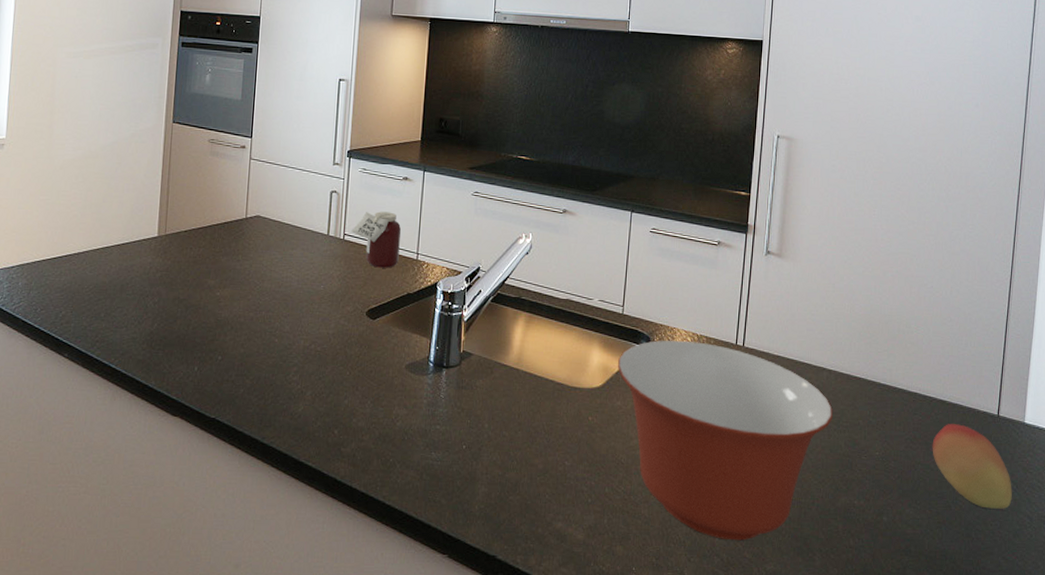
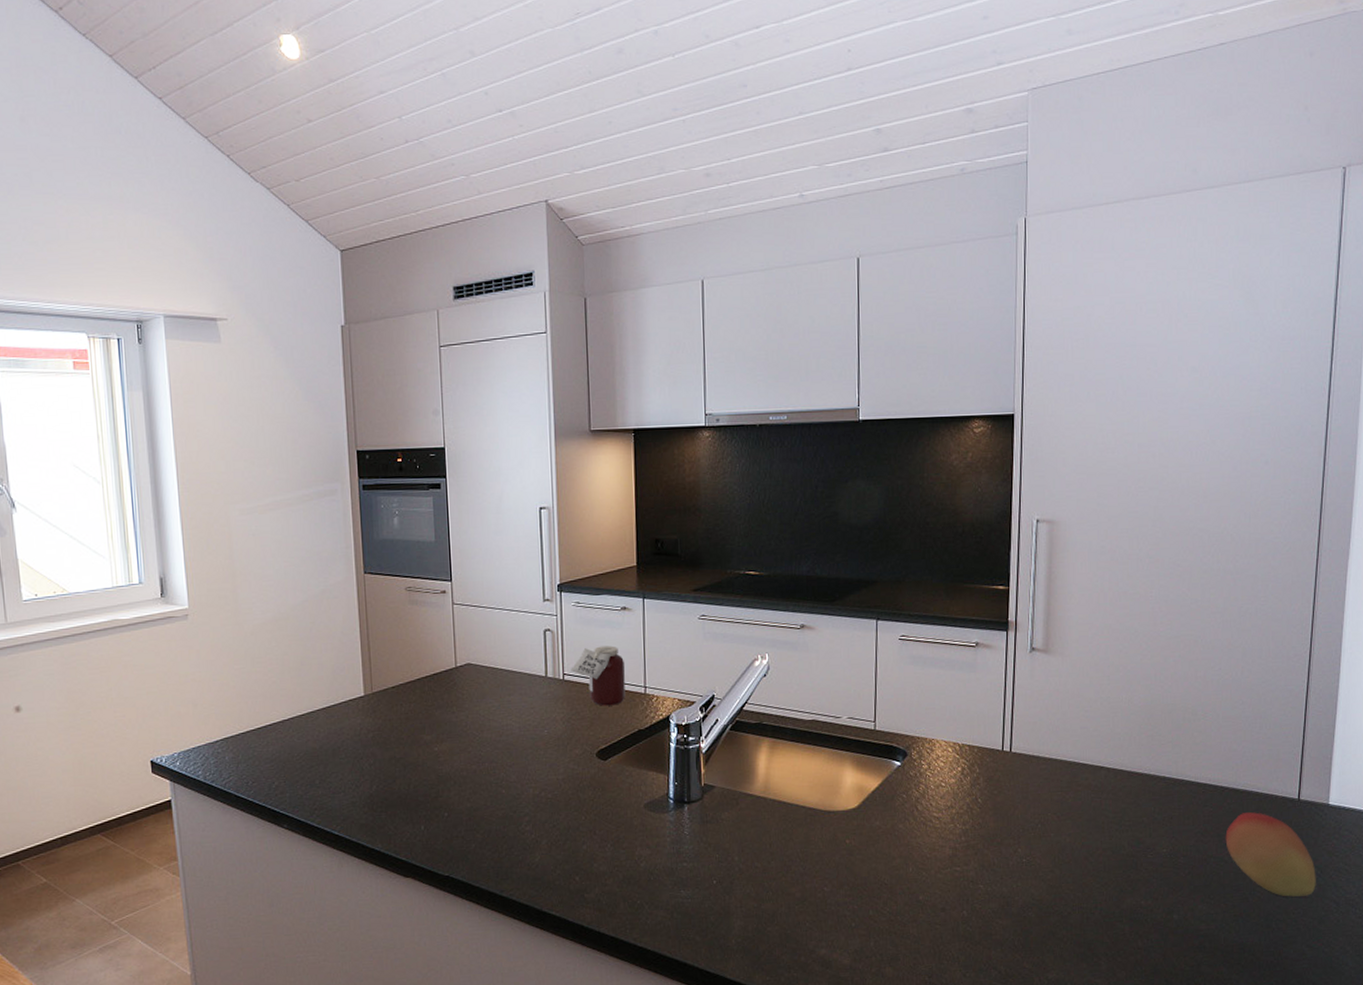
mixing bowl: present [617,340,834,541] -> none [872,751,1114,952]

